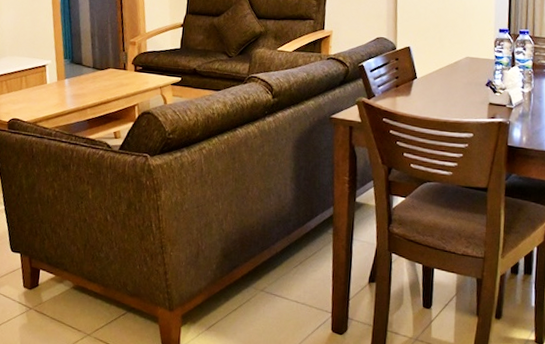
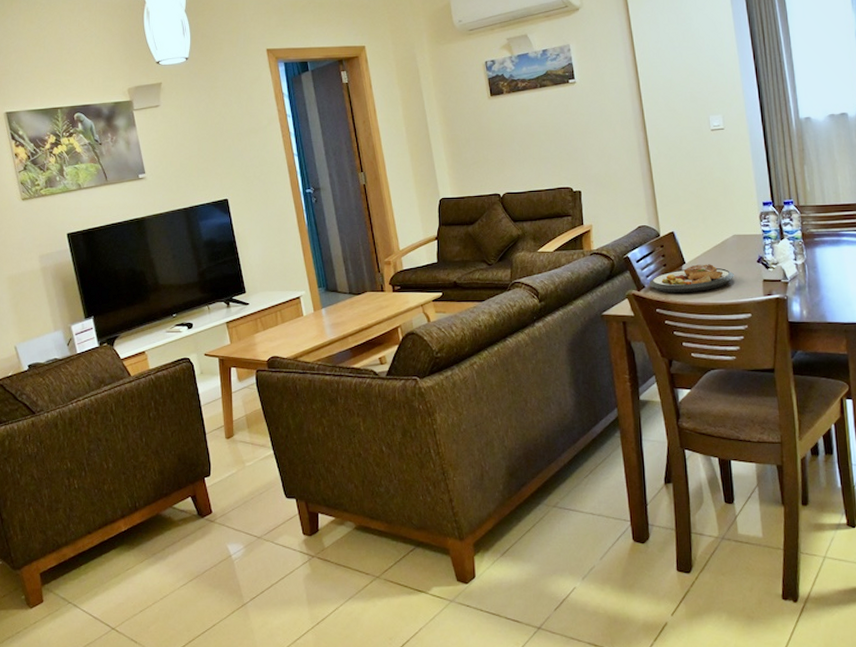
plate: none [379,80,462,107] -> present [649,264,734,294]

